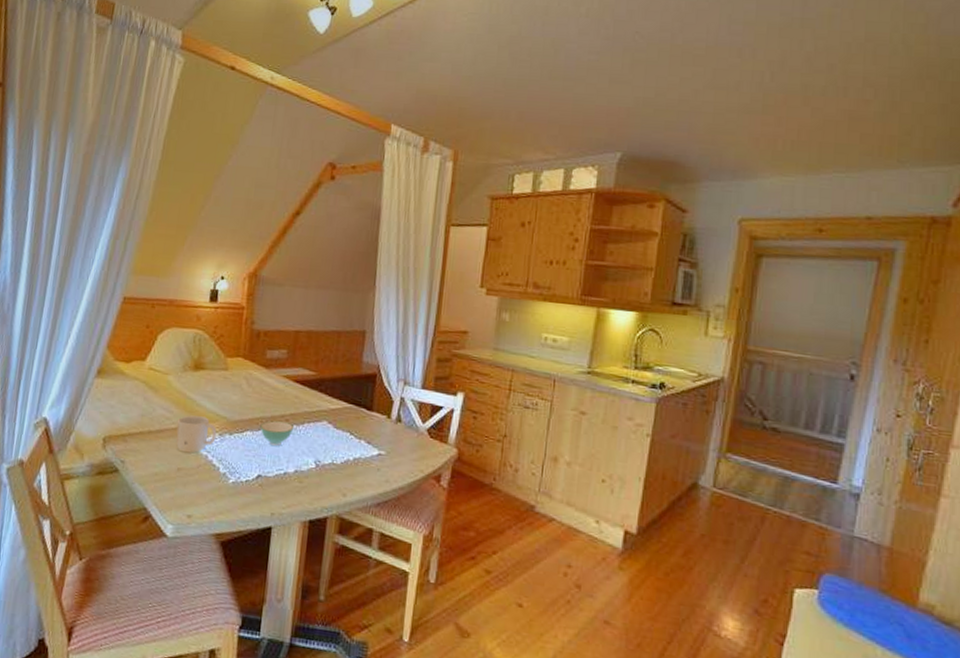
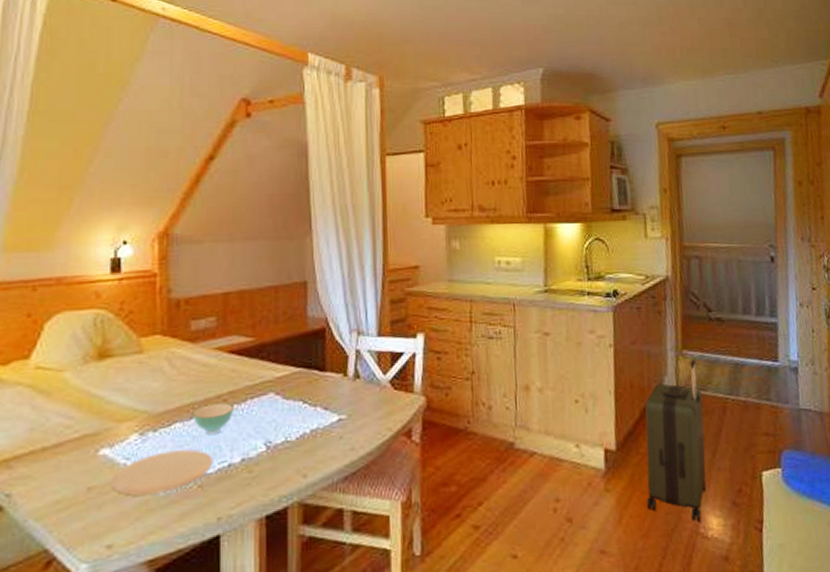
mug: present [176,415,217,454] -> none [80,415,136,466]
plate: none [195,451,273,485] -> present [111,449,214,497]
suitcase: none [659,464,740,620] -> present [645,359,707,522]

